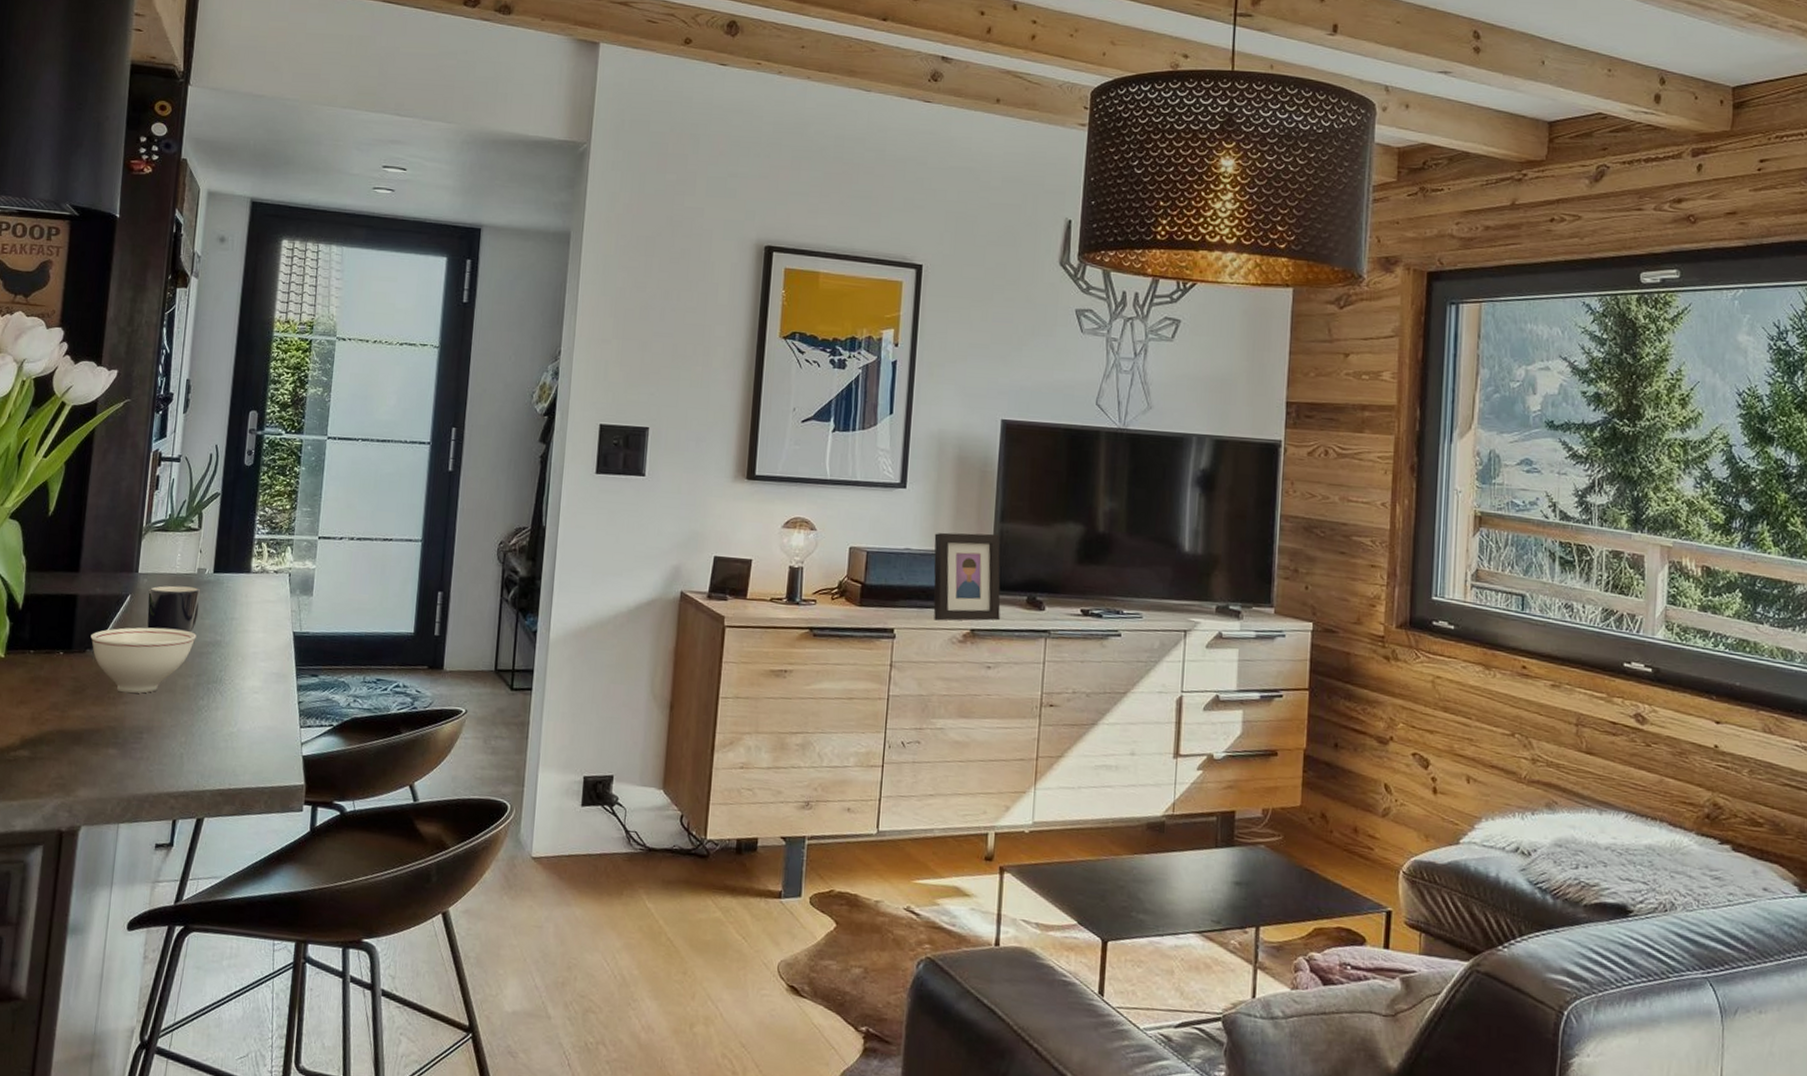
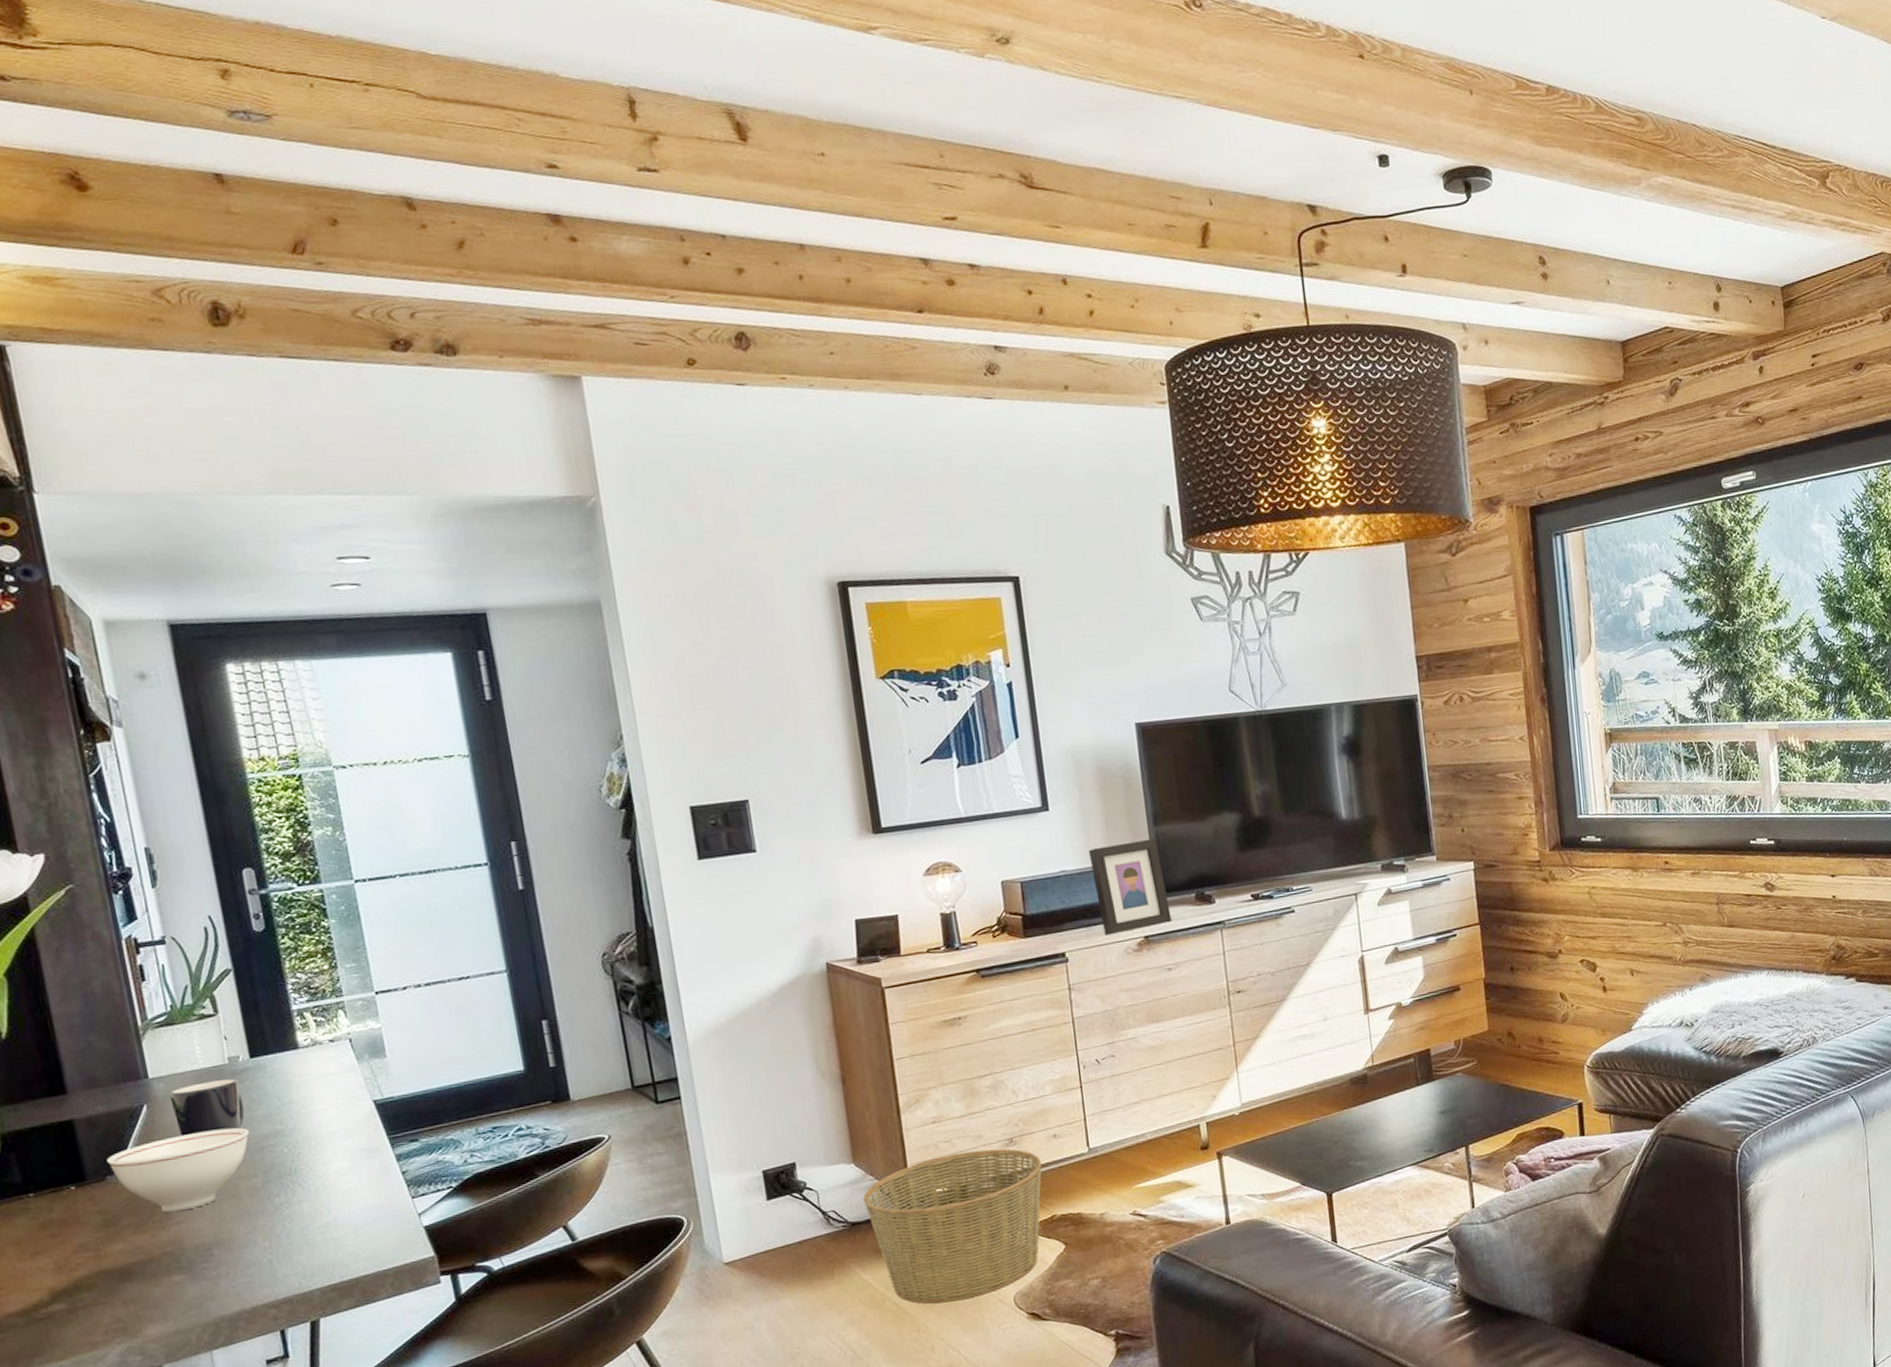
basket: none [663,803,831,954] -> present [862,1148,1042,1304]

